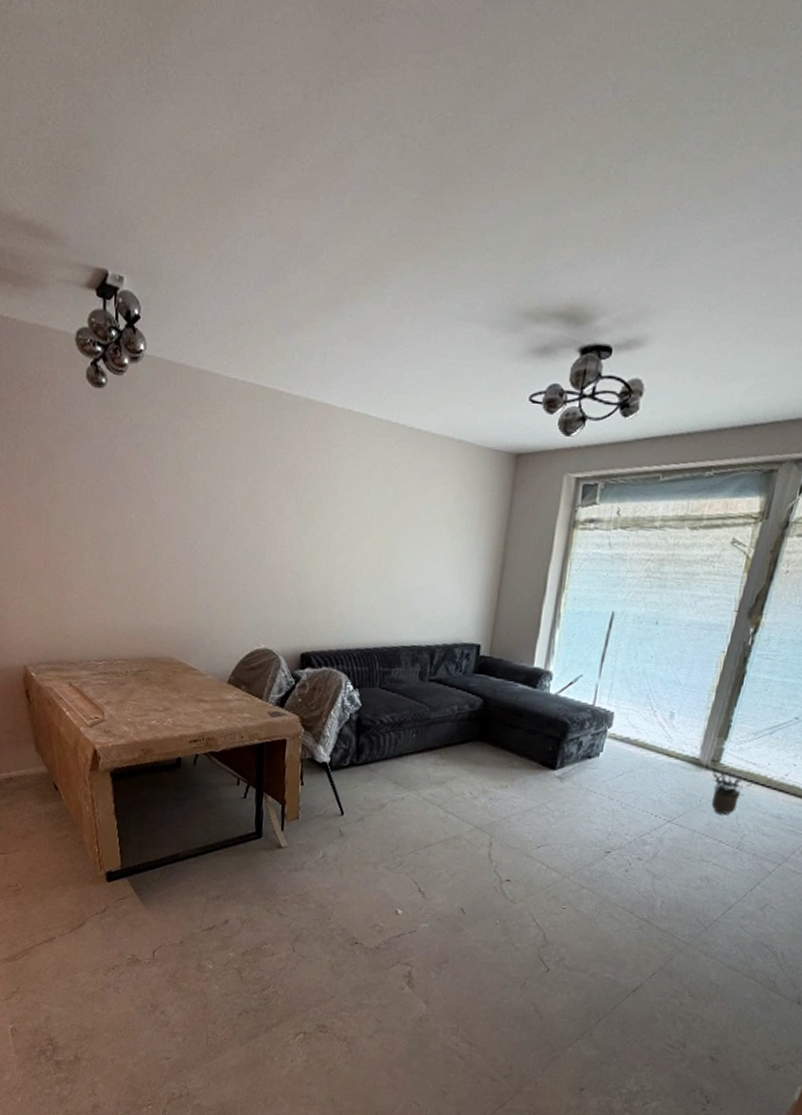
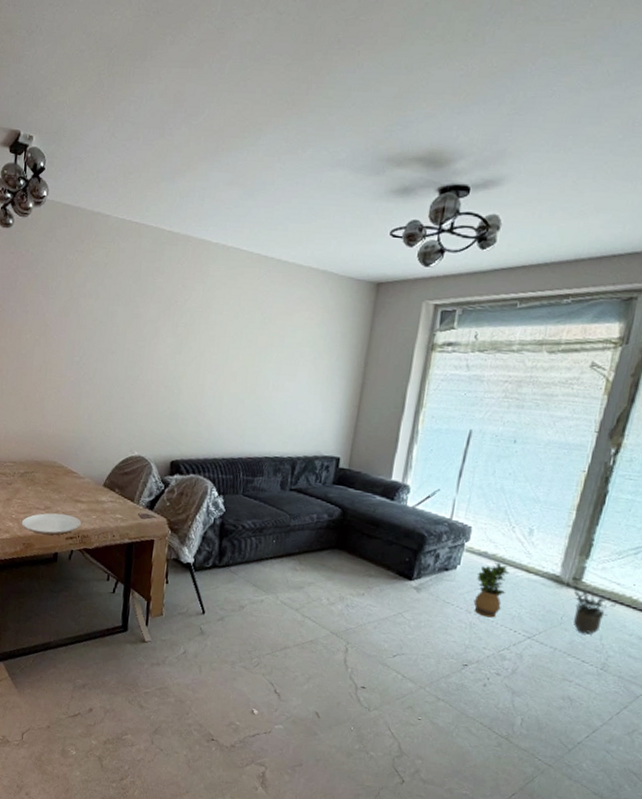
plate: none [138,714,206,739] -> present [21,513,82,535]
potted plant: none [616,747,651,804] -> present [473,562,510,618]

